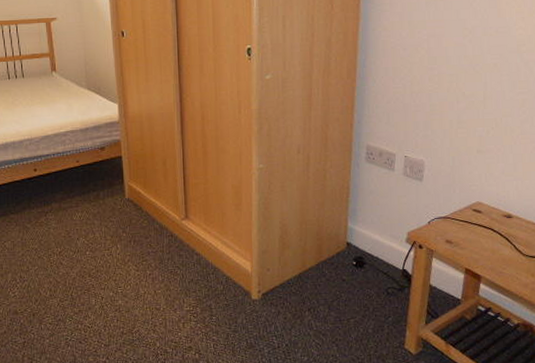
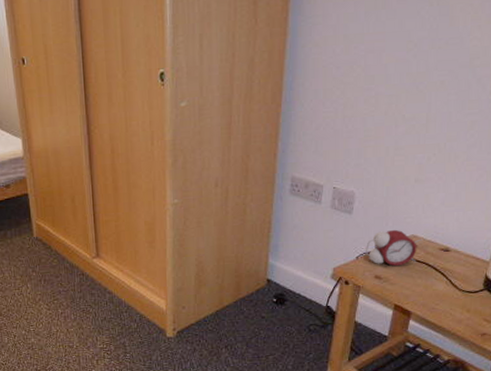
alarm clock: none [436,196,487,232] -> present [366,229,422,267]

